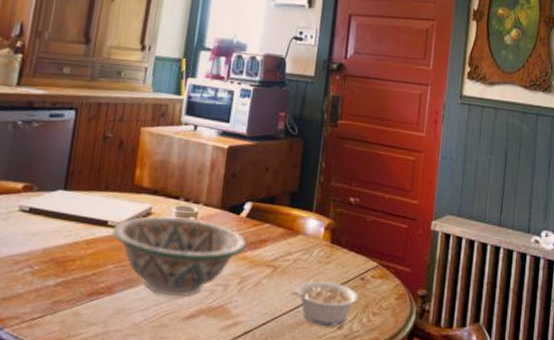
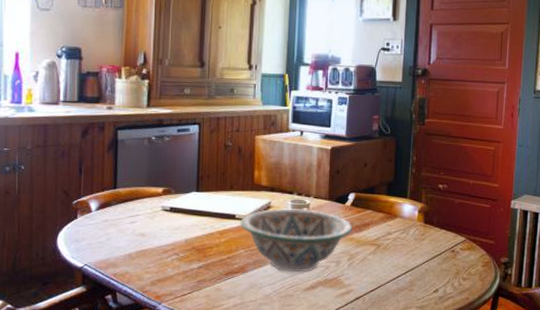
legume: present [290,281,359,327] -> none [392,254,450,291]

